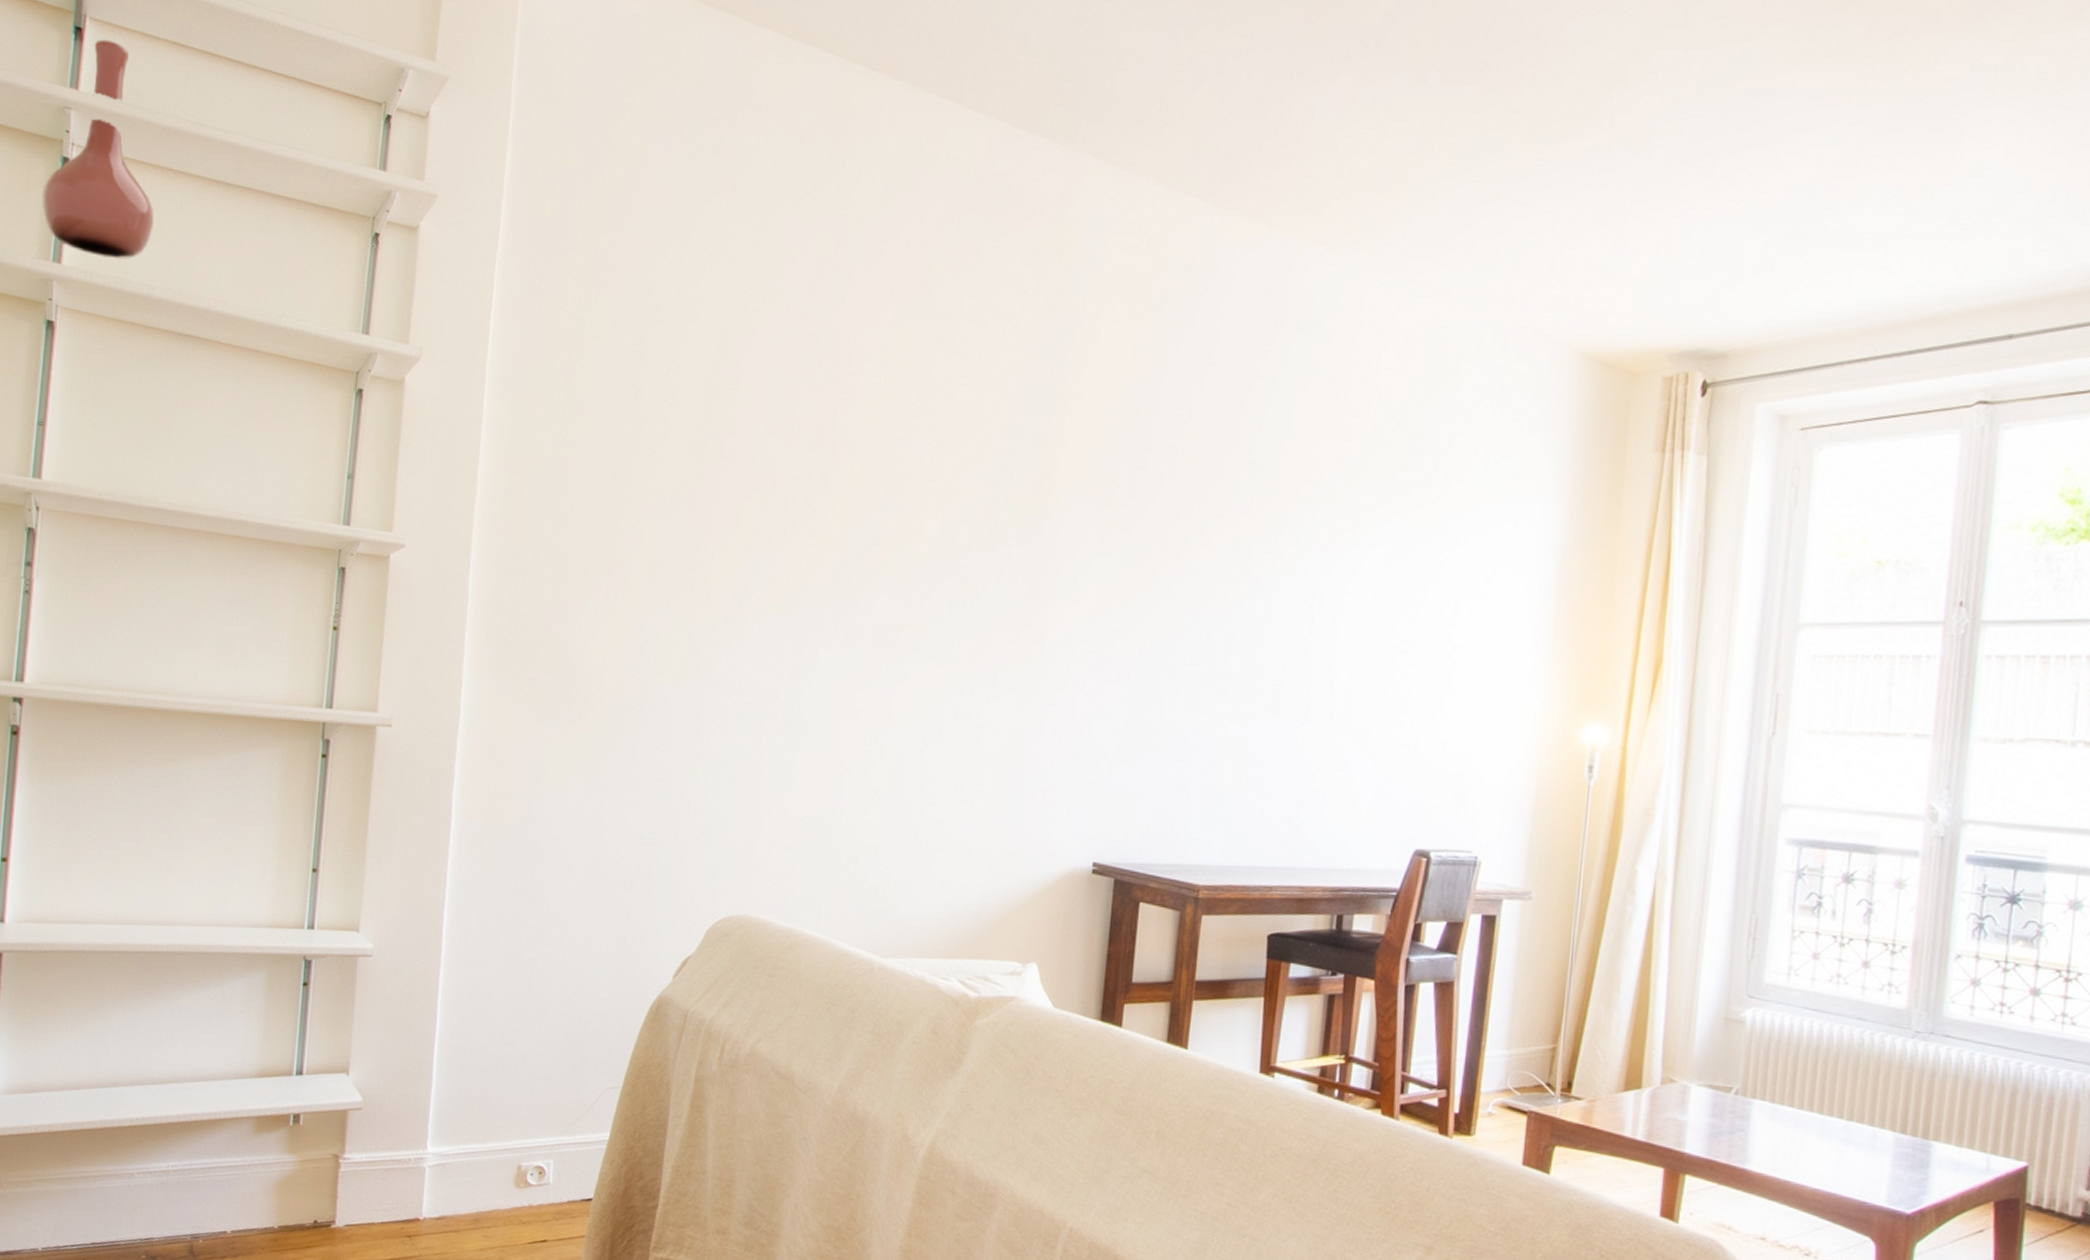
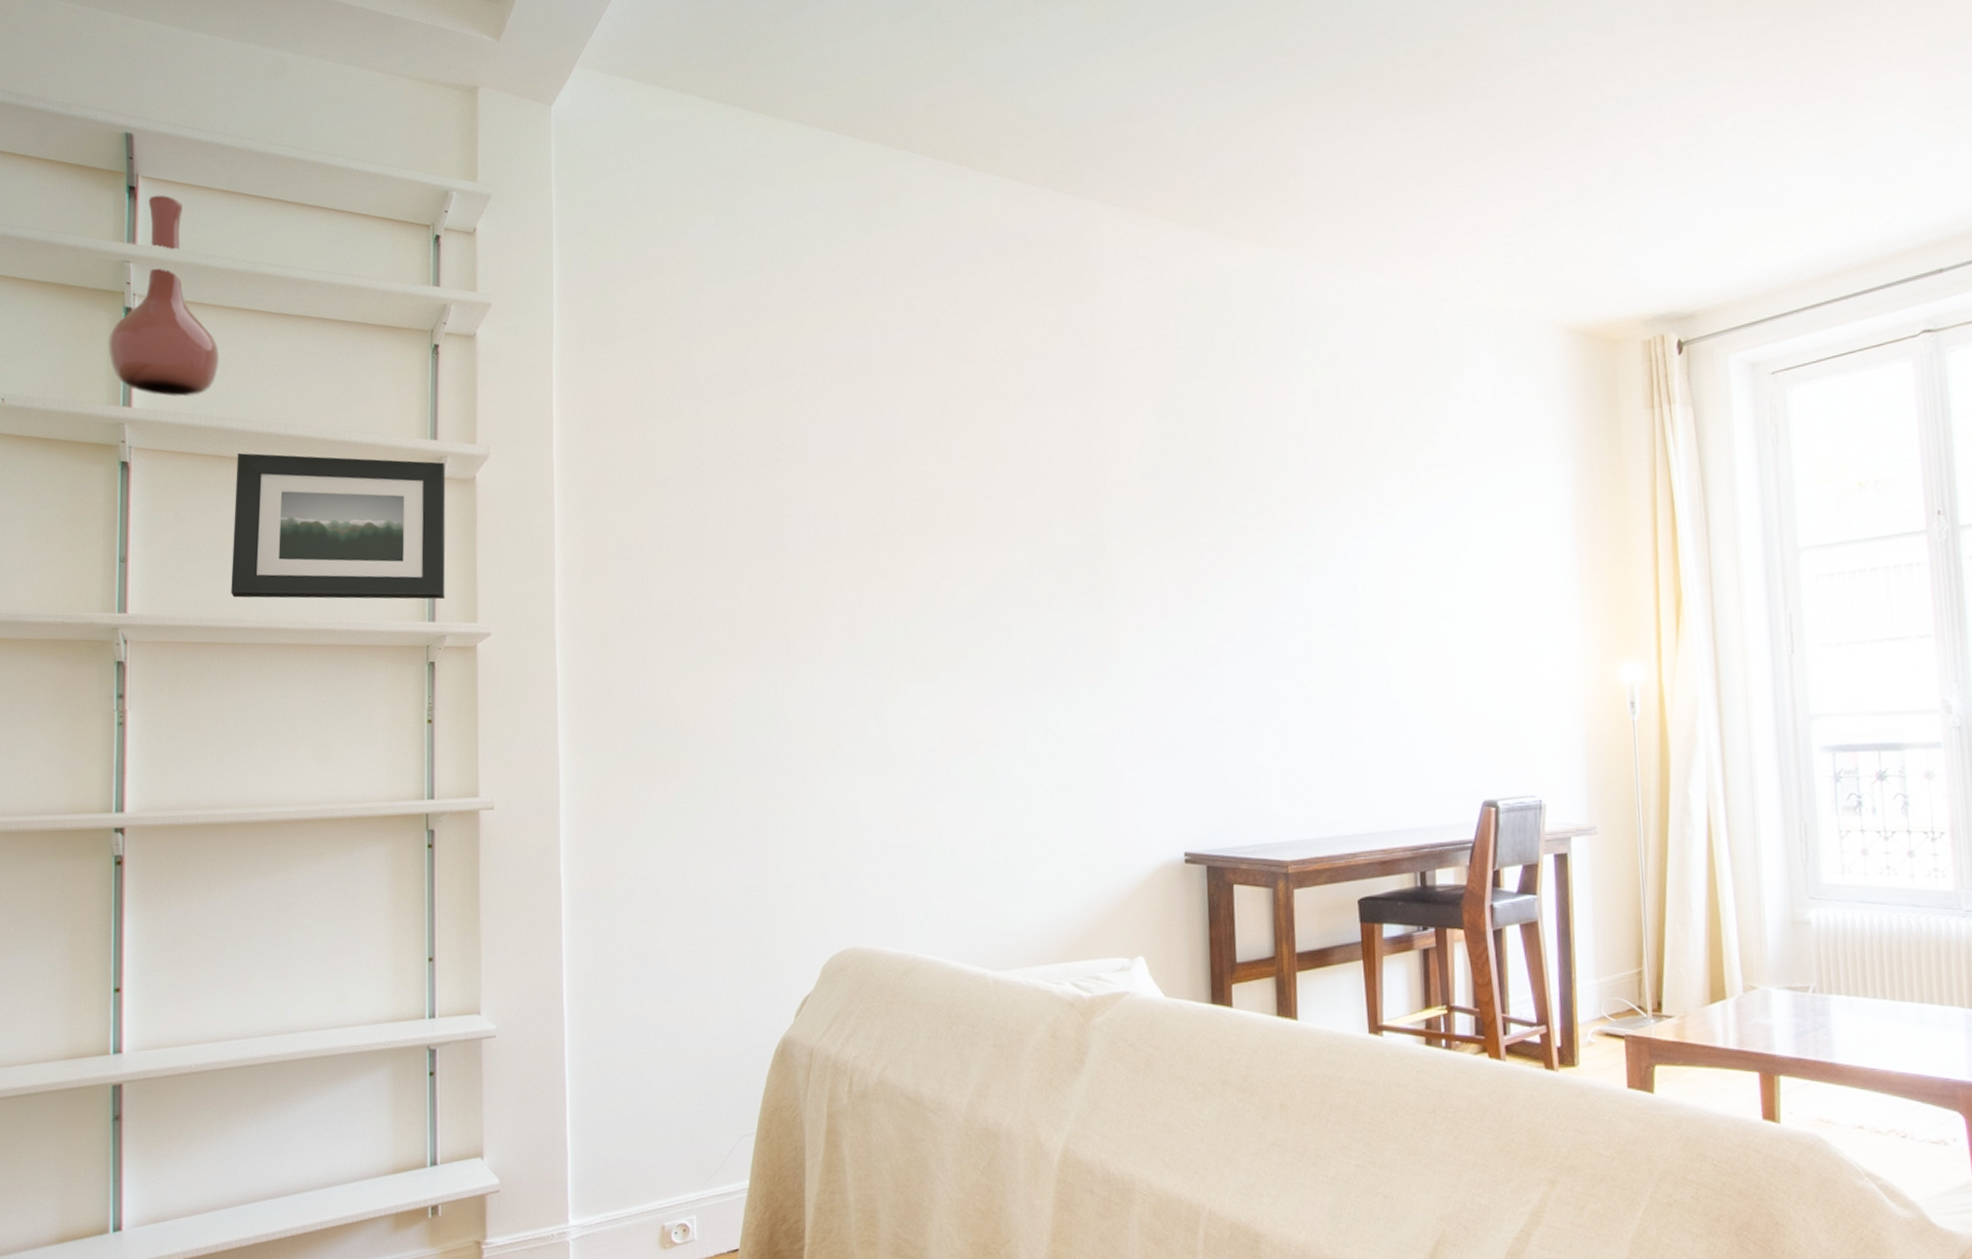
picture frame: none [147,324,375,504] -> present [231,452,446,600]

